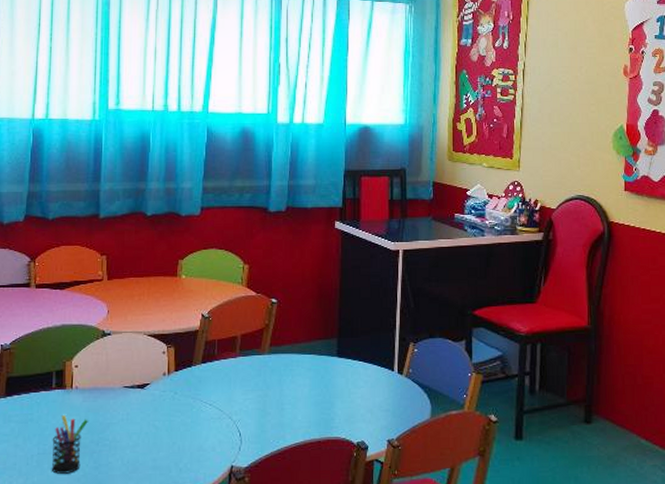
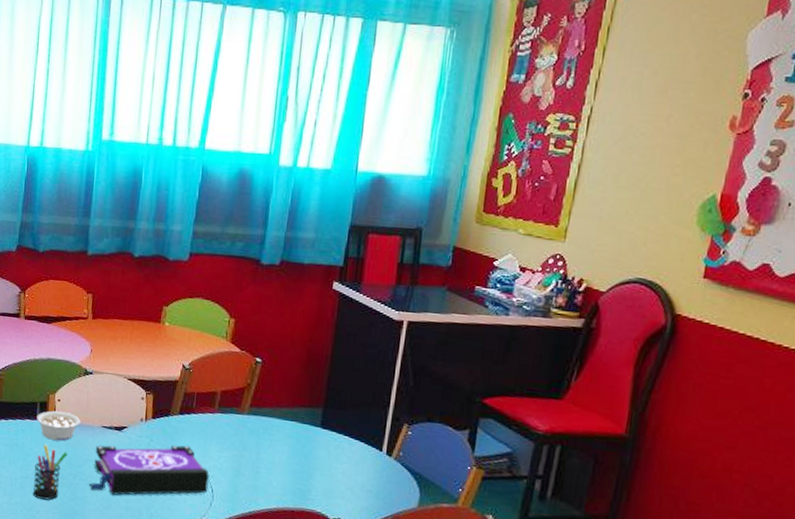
legume: none [52,378,101,409] -> present [36,411,81,441]
board game: none [113,393,236,457] -> present [89,445,209,495]

